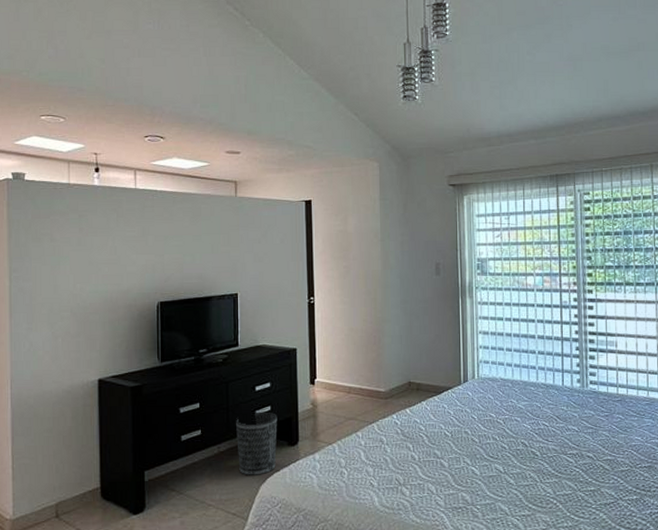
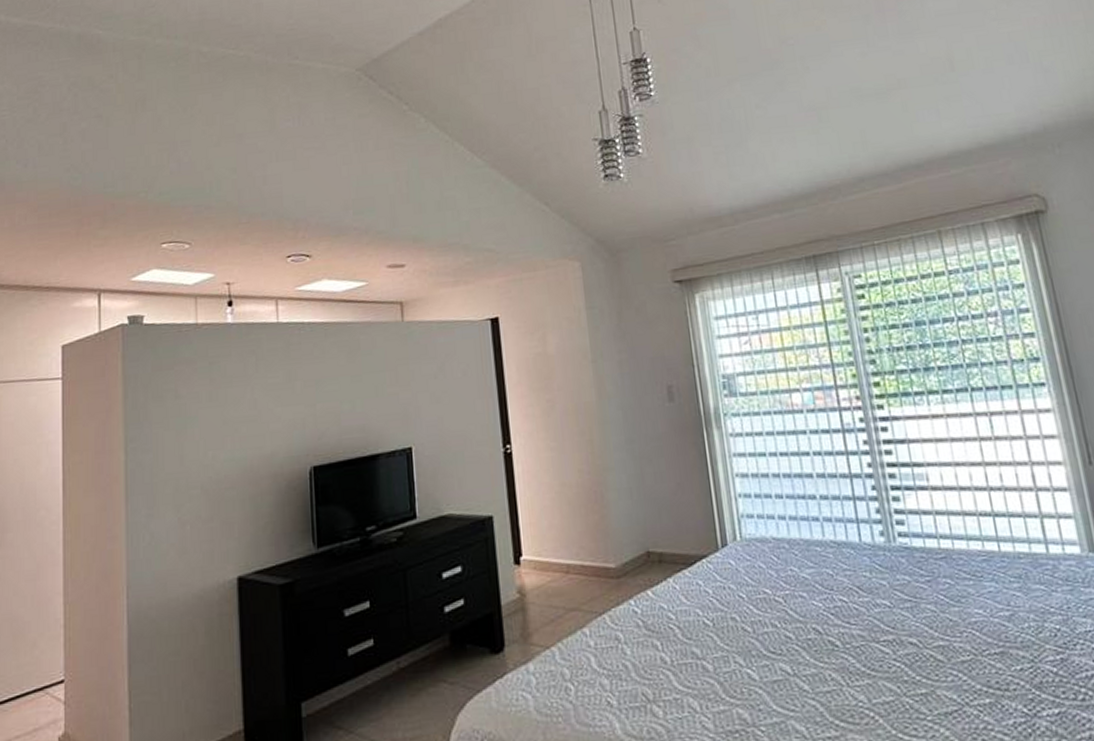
wastebasket: present [235,411,278,476] -> none [418,607,476,701]

